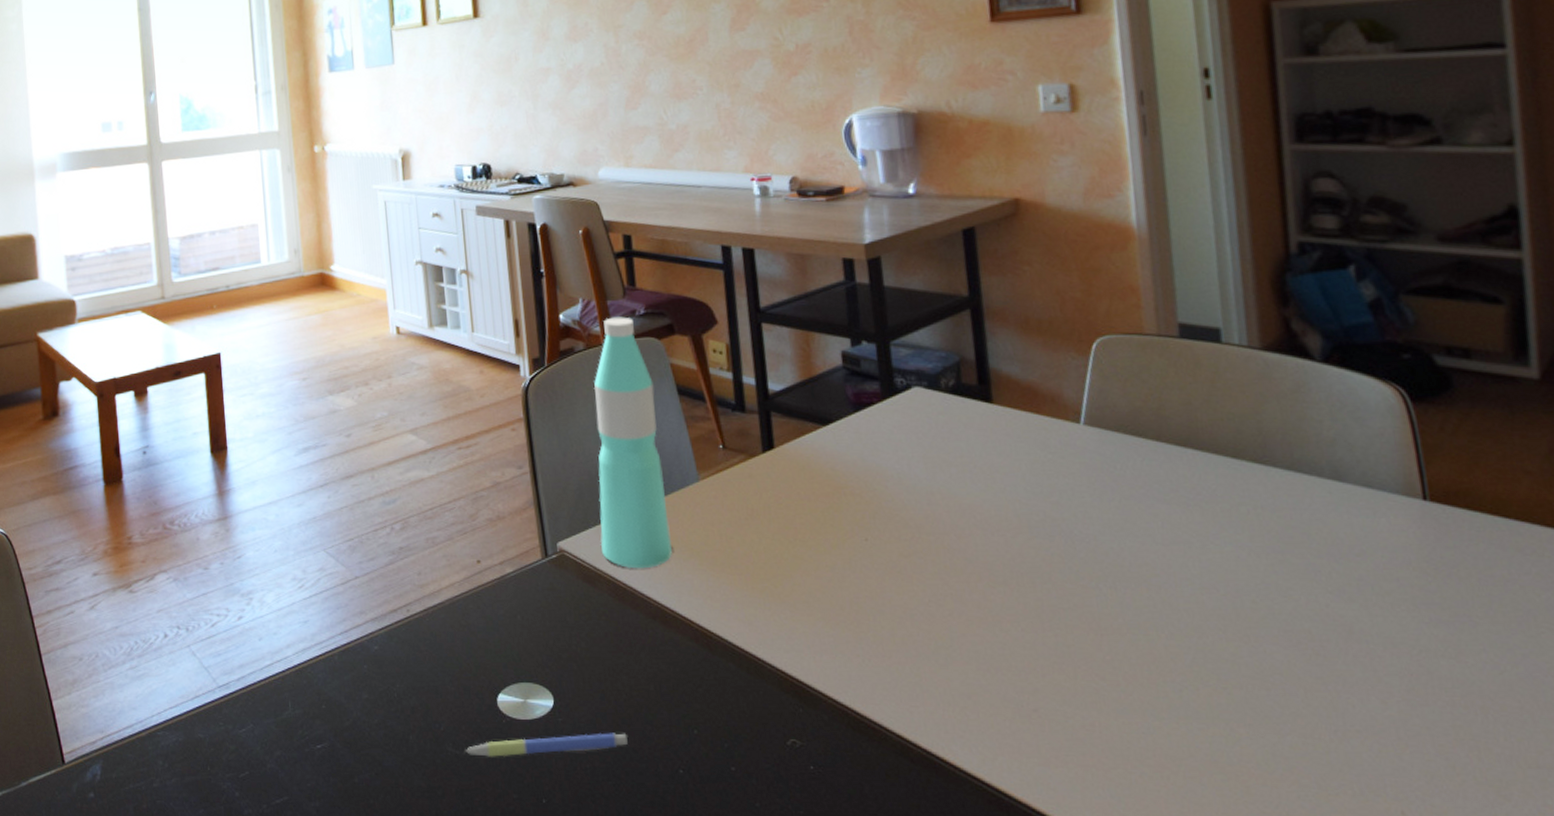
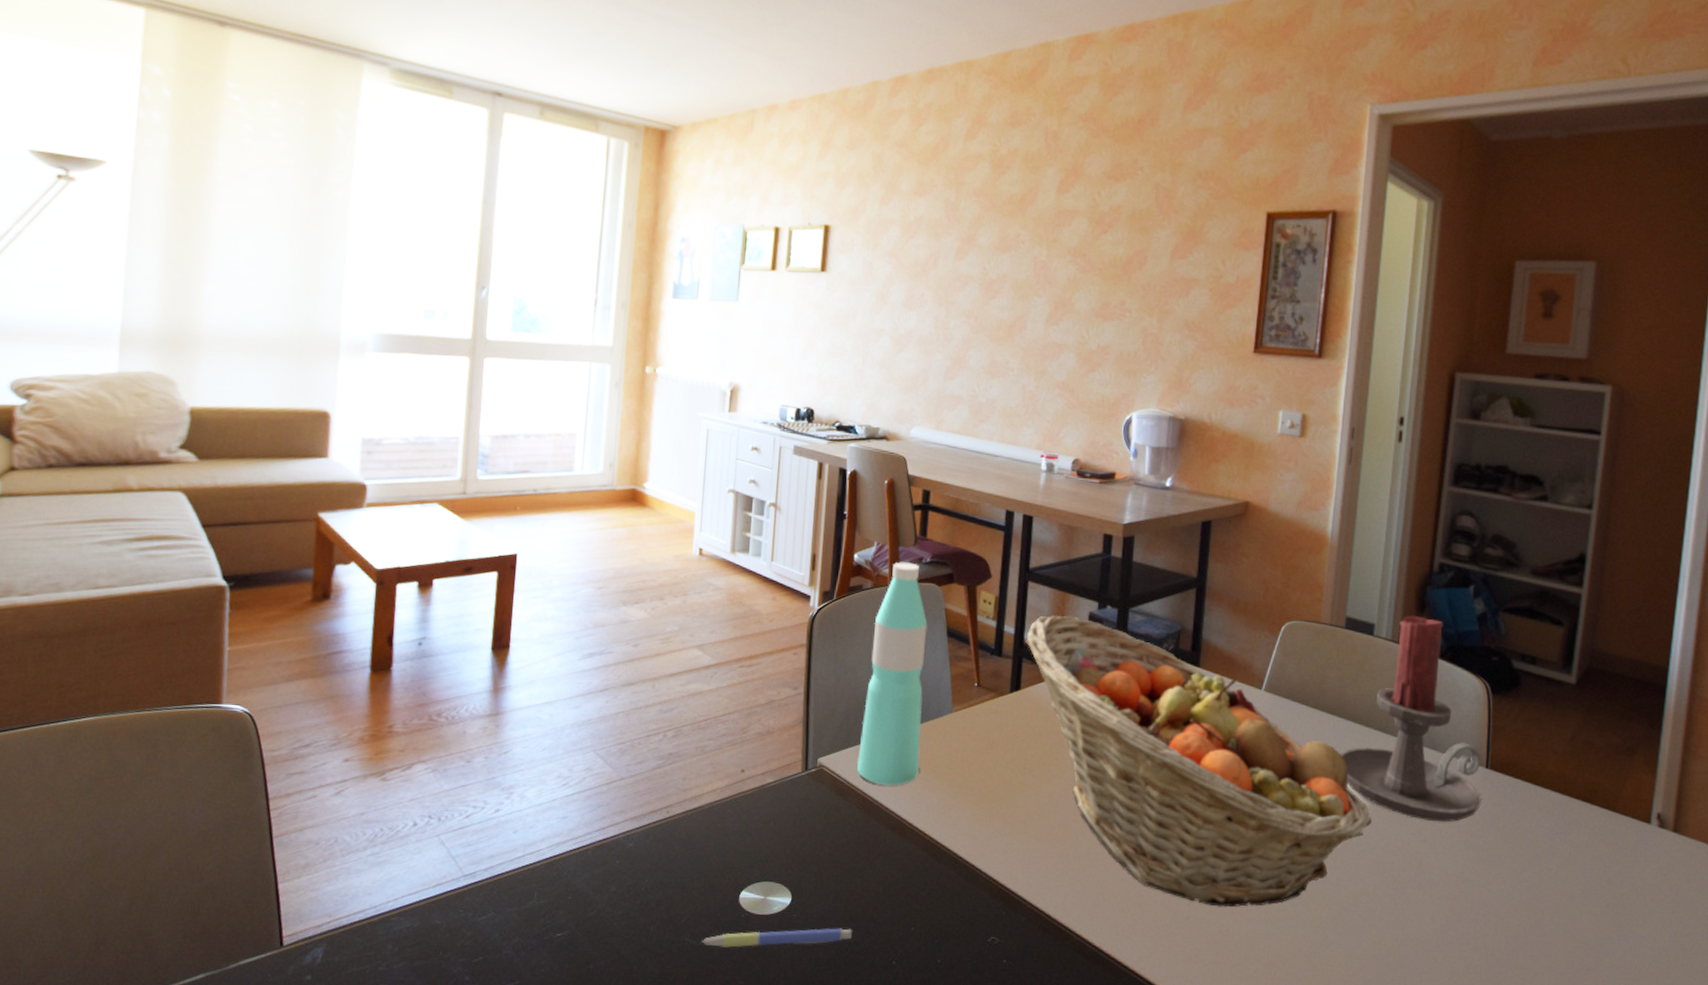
fruit basket: none [770,358,1267,696] -> present [1026,616,1372,908]
candle holder: none [1204,311,1426,575] -> present [1340,615,1481,823]

